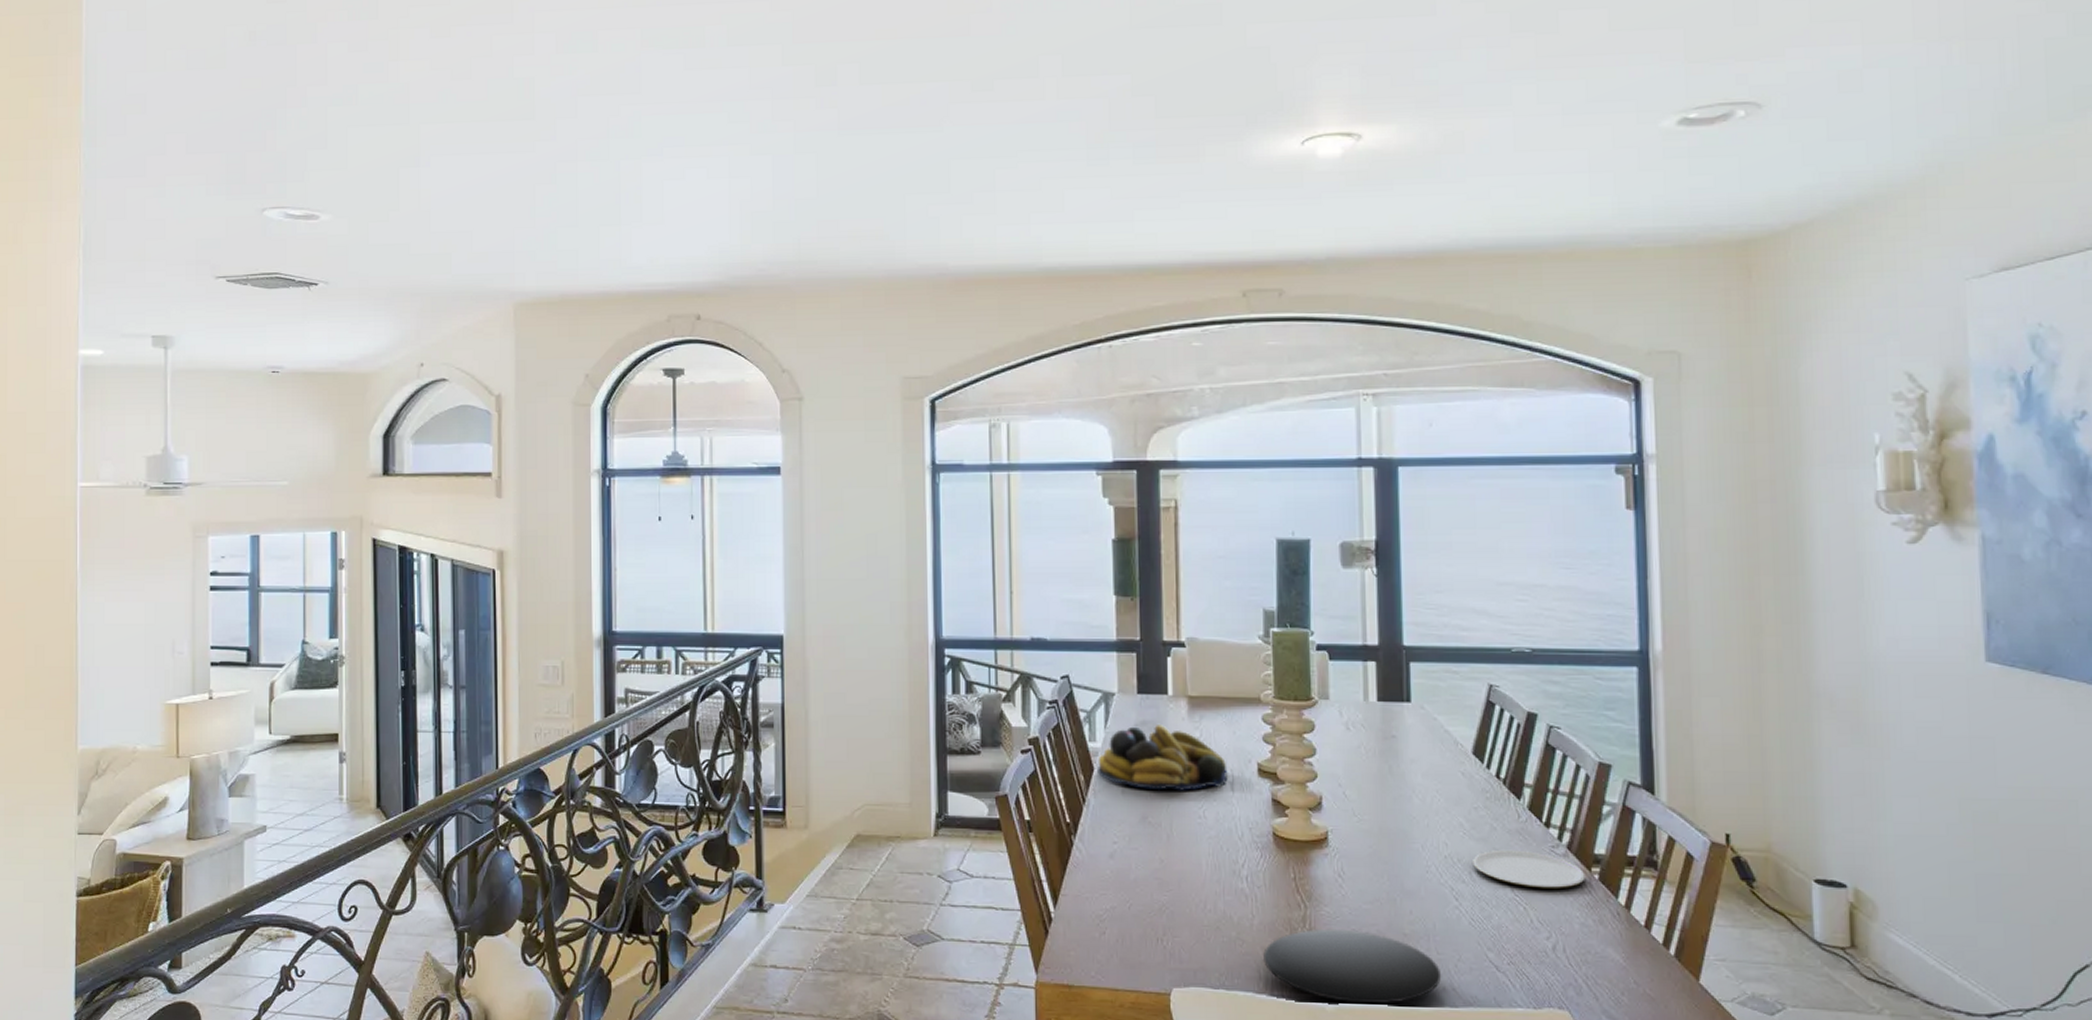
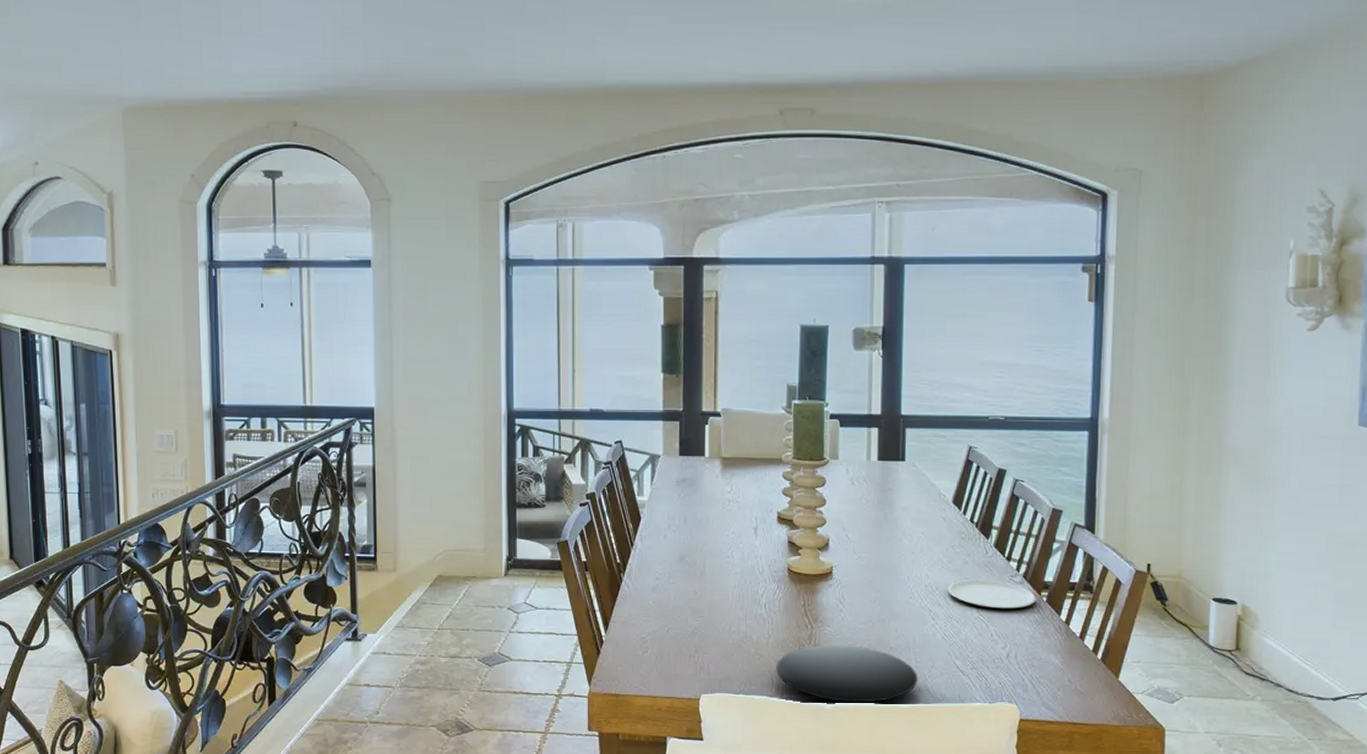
fruit bowl: present [1098,725,1228,792] -> none [644,481,752,537]

